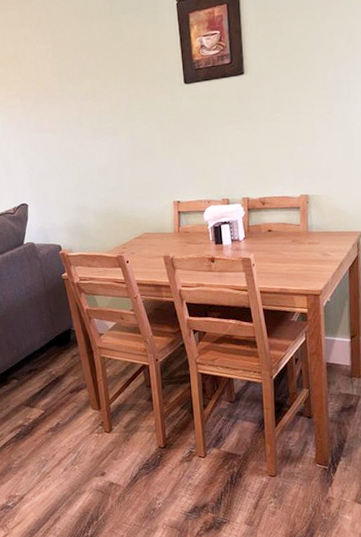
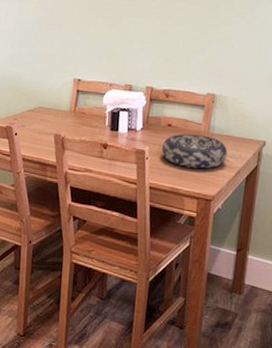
decorative bowl: none [265,235,328,268] -> present [161,133,228,169]

